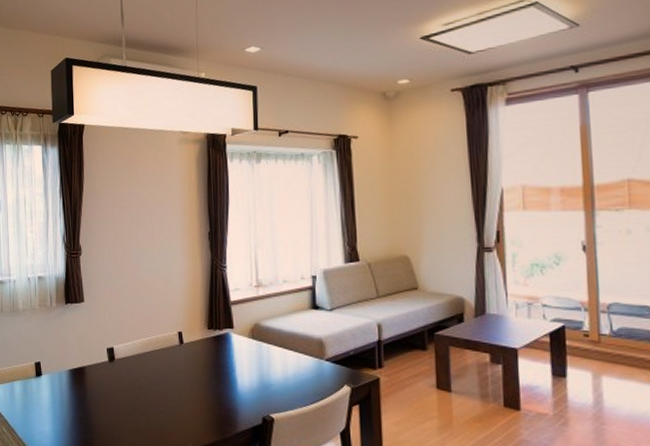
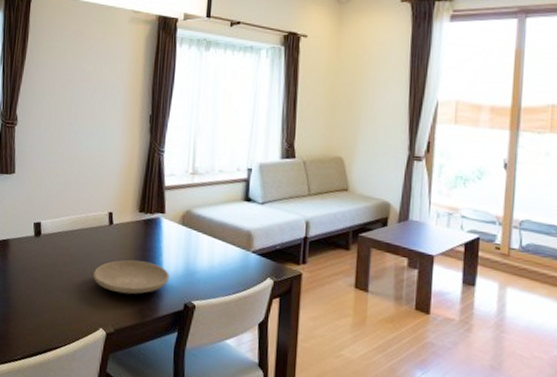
plate: none [170,377,245,412] -> present [93,260,169,295]

